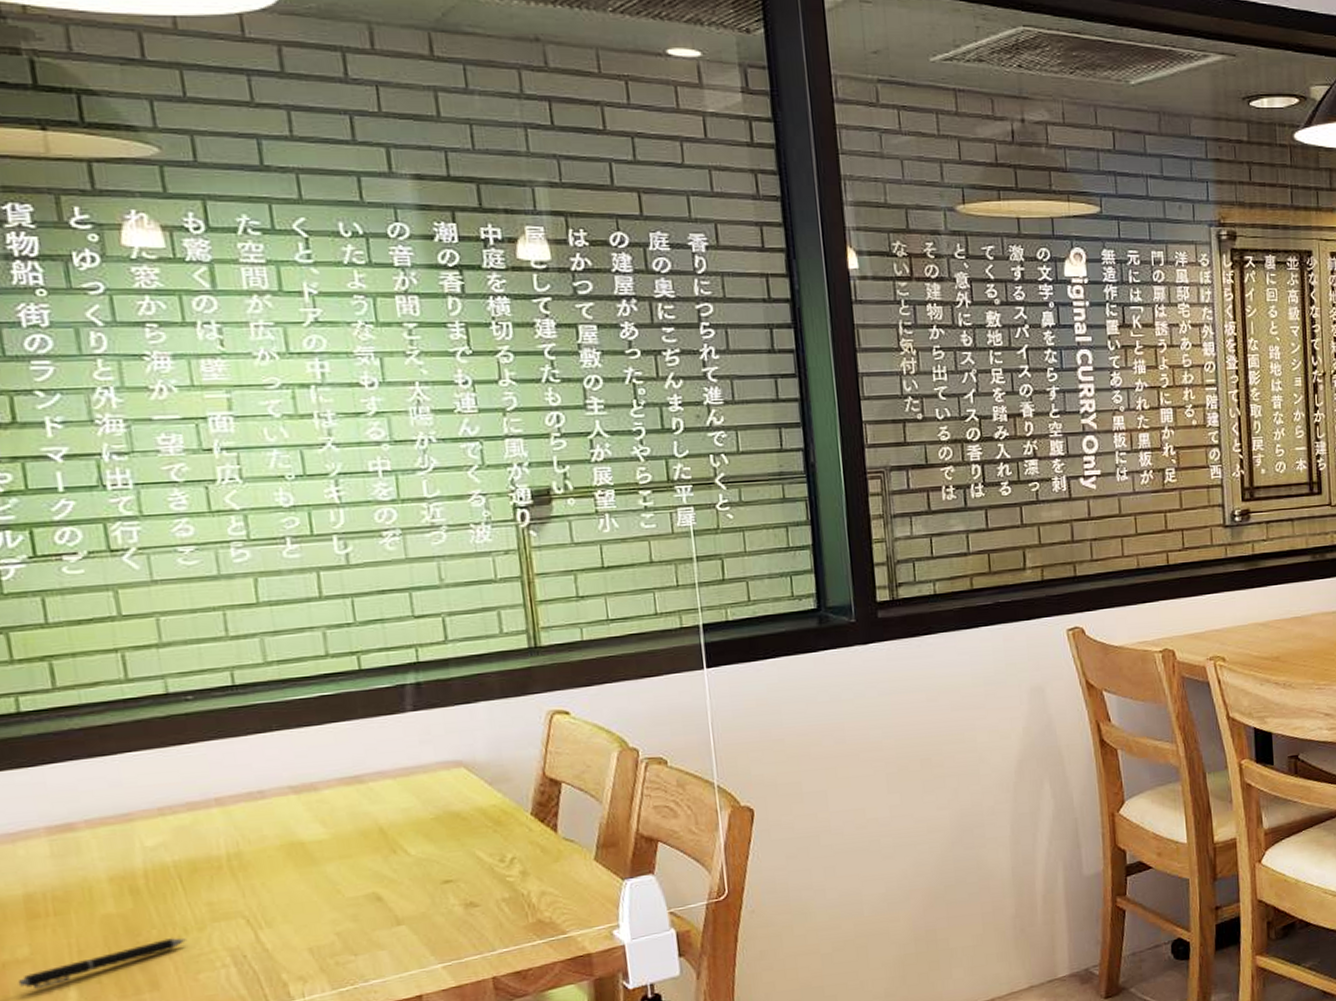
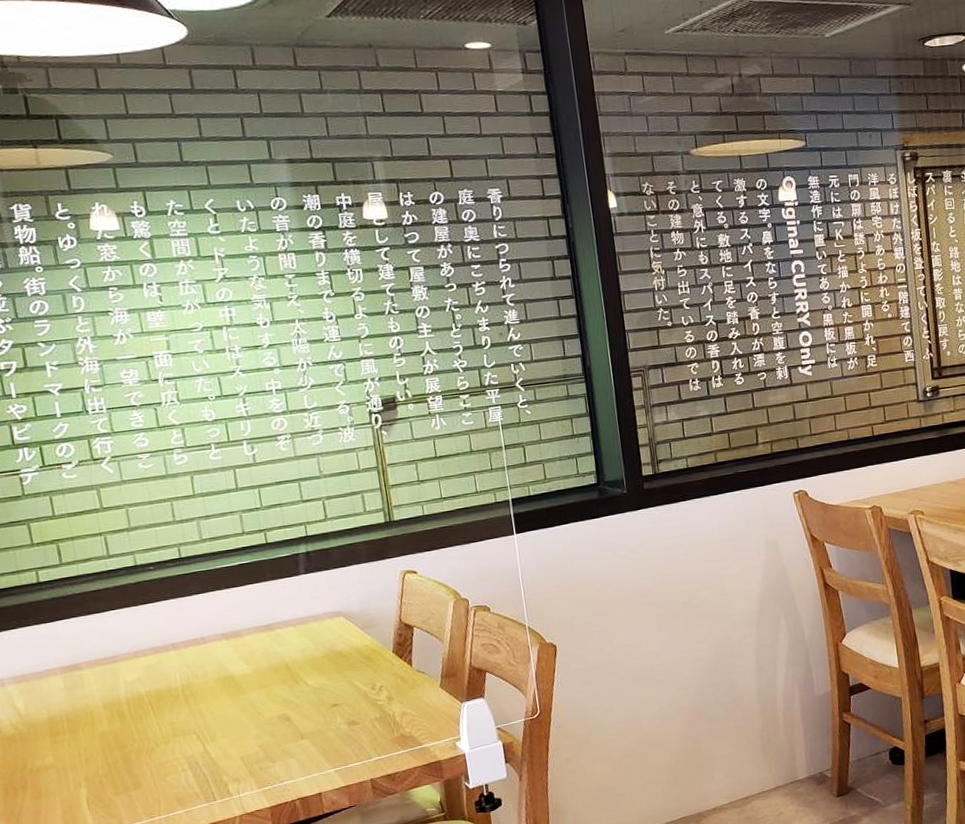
pen: present [17,938,188,989] -> none [47,749,158,787]

